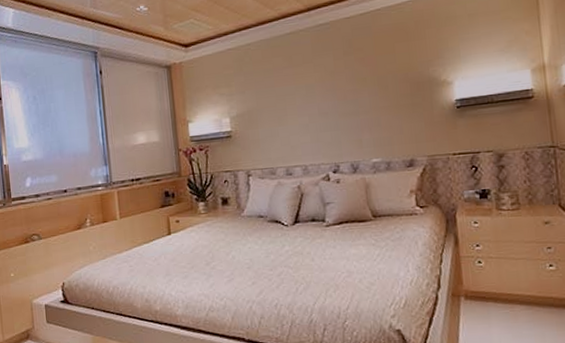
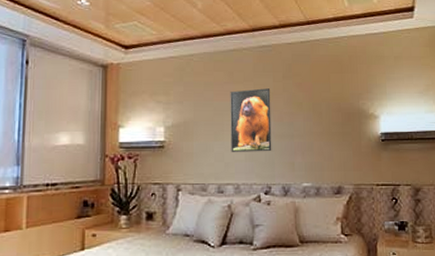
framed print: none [290,67,338,135] -> present [230,88,272,152]

